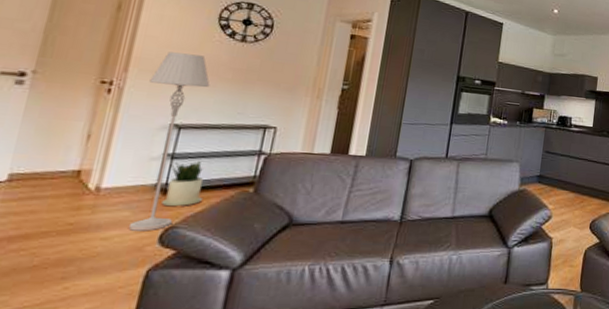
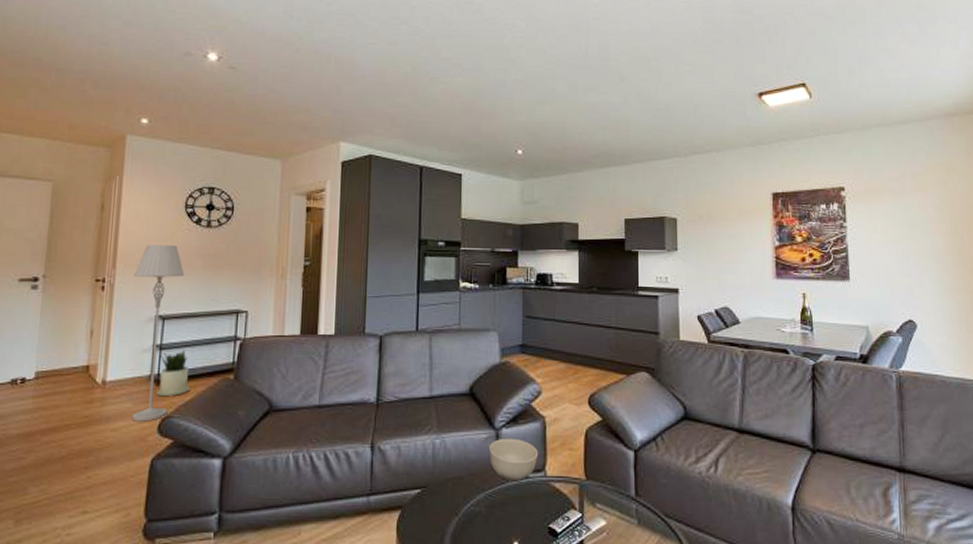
bowl: none [500,255,544,293] -> present [489,438,539,482]

